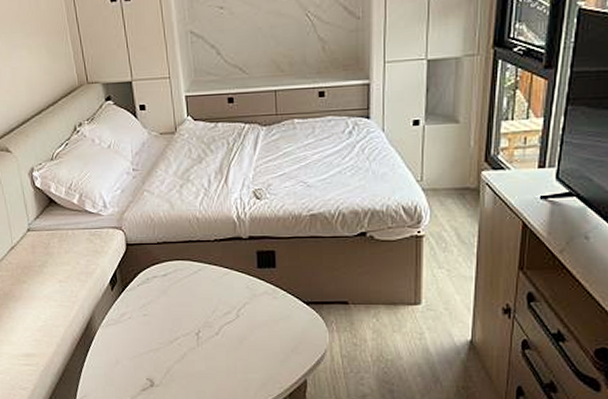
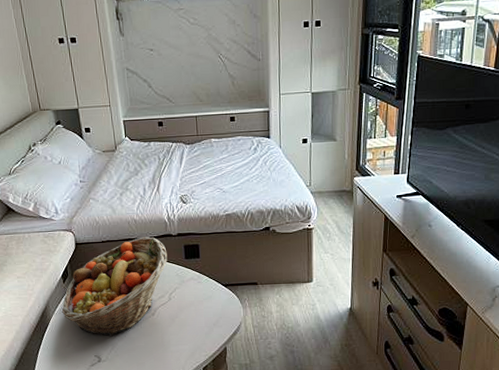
fruit basket: none [109,239,236,358] -> present [62,237,168,337]

